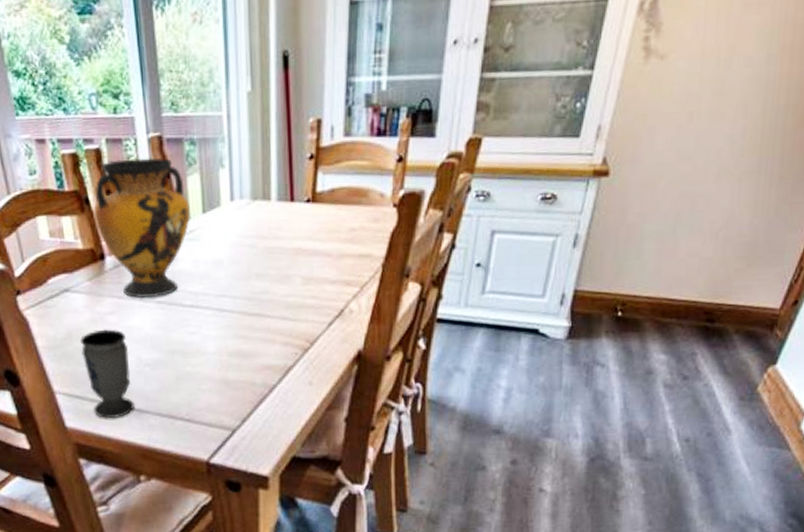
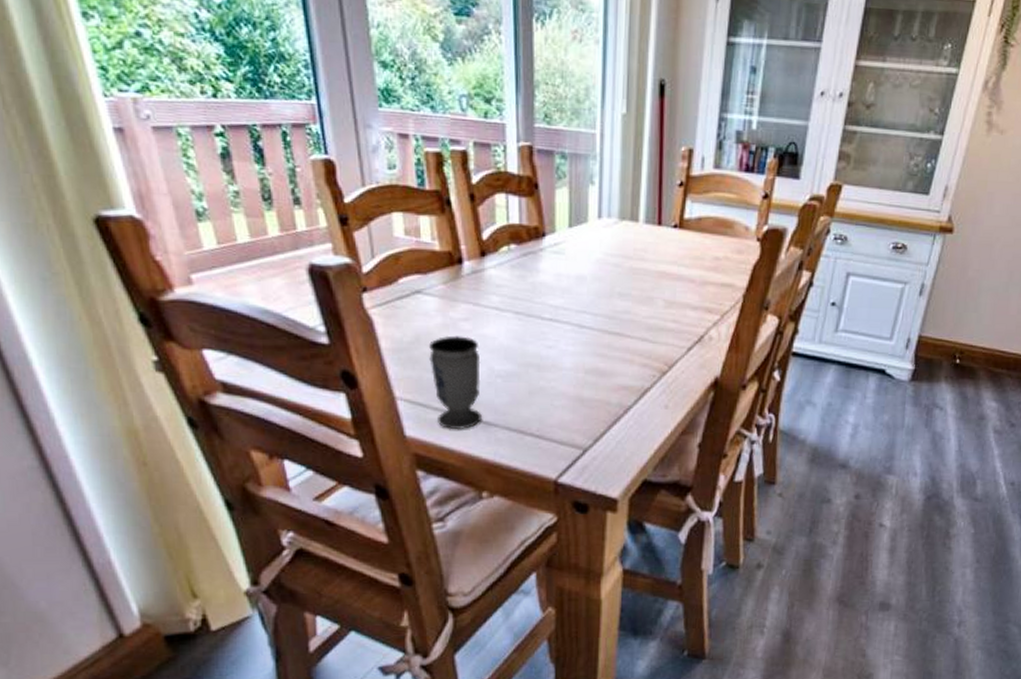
vase: present [93,157,190,298] -> none [454,164,556,307]

